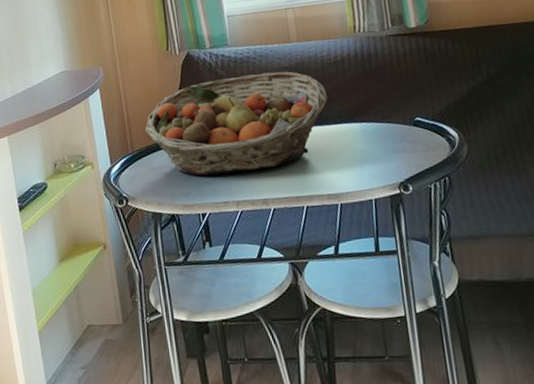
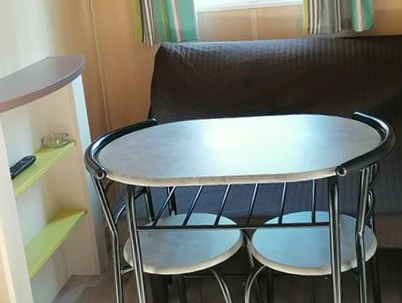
fruit basket: present [145,71,328,176] -> none [121,66,281,155]

